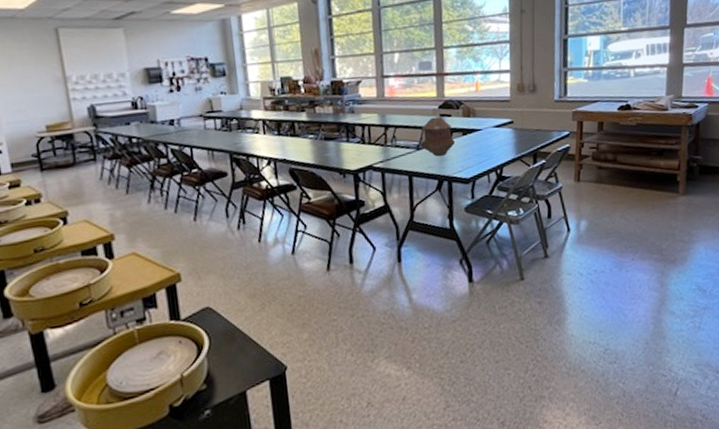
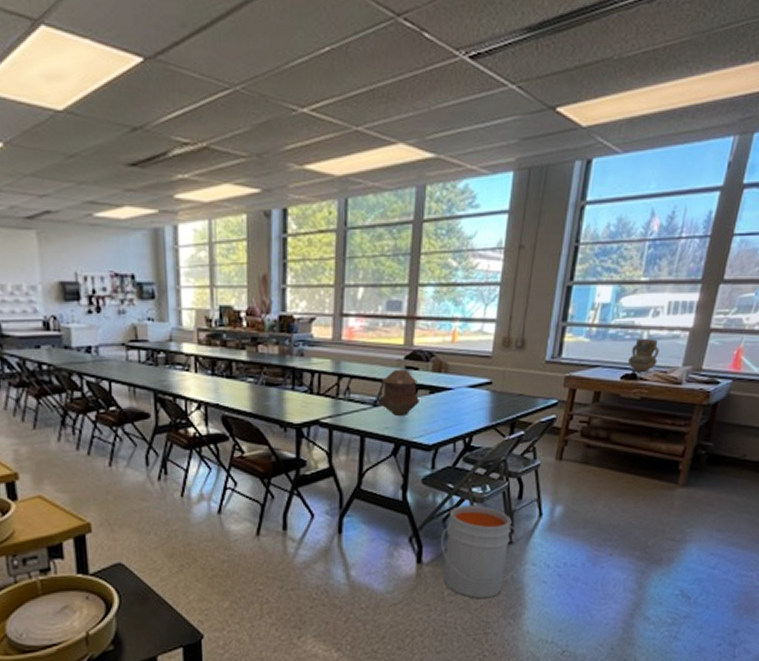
bucket: none [487,226,559,310] -> present [441,505,523,599]
ceramic jug: none [621,75,646,104] -> present [627,339,659,373]

